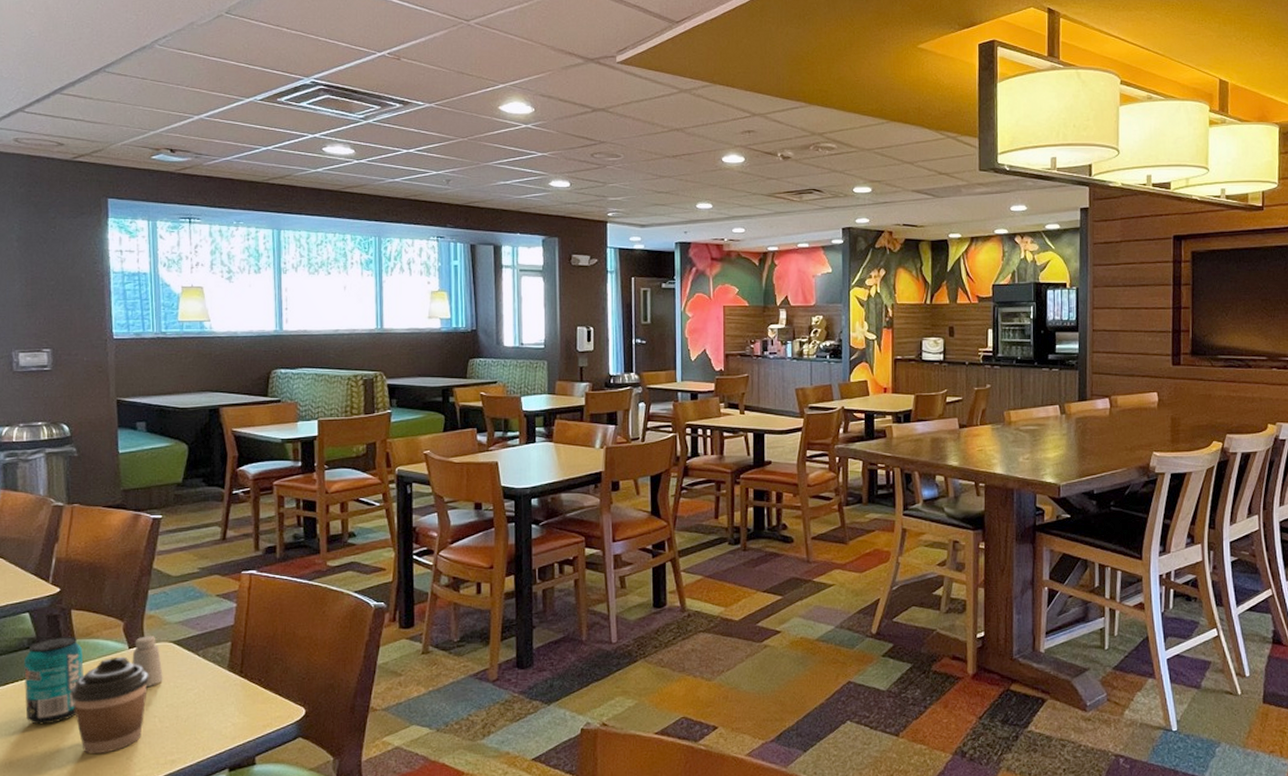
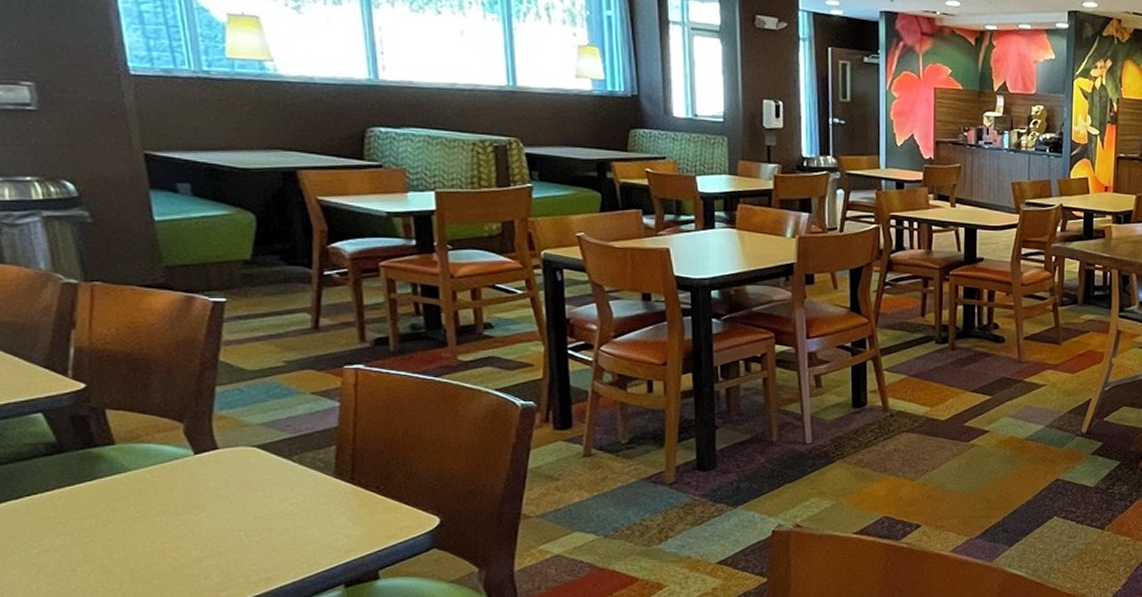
beverage can: present [24,637,84,725] -> none [42,441,133,544]
coffee cup: present [70,656,149,753] -> none [115,463,227,574]
saltshaker: present [132,636,163,688] -> none [200,439,246,498]

